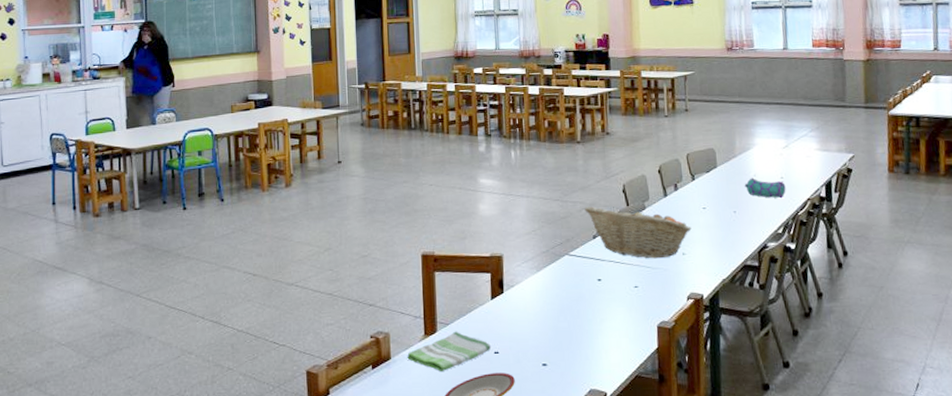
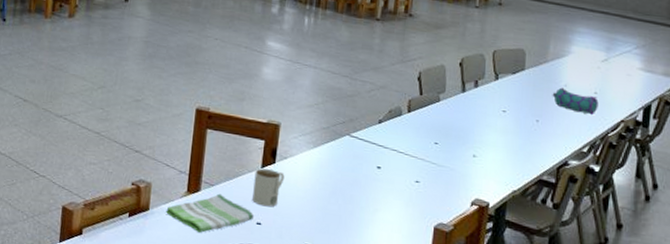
mug: none [486,300,514,336] -> present [252,168,285,207]
fruit basket: present [585,206,692,259] -> none [374,88,487,157]

